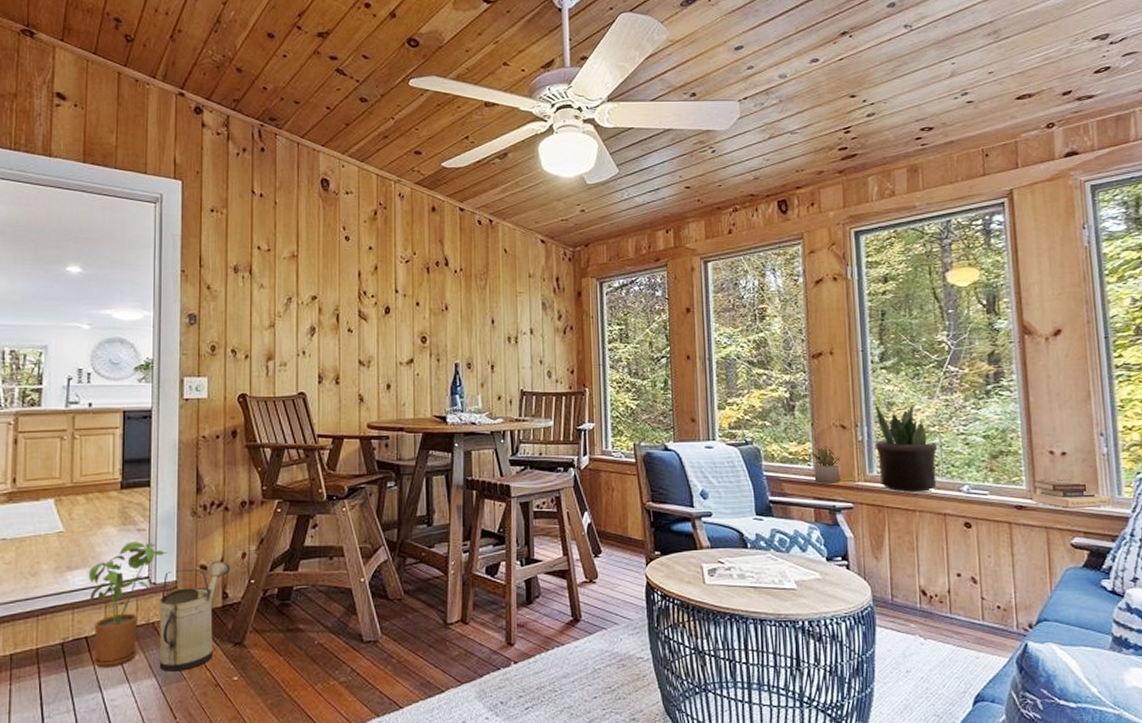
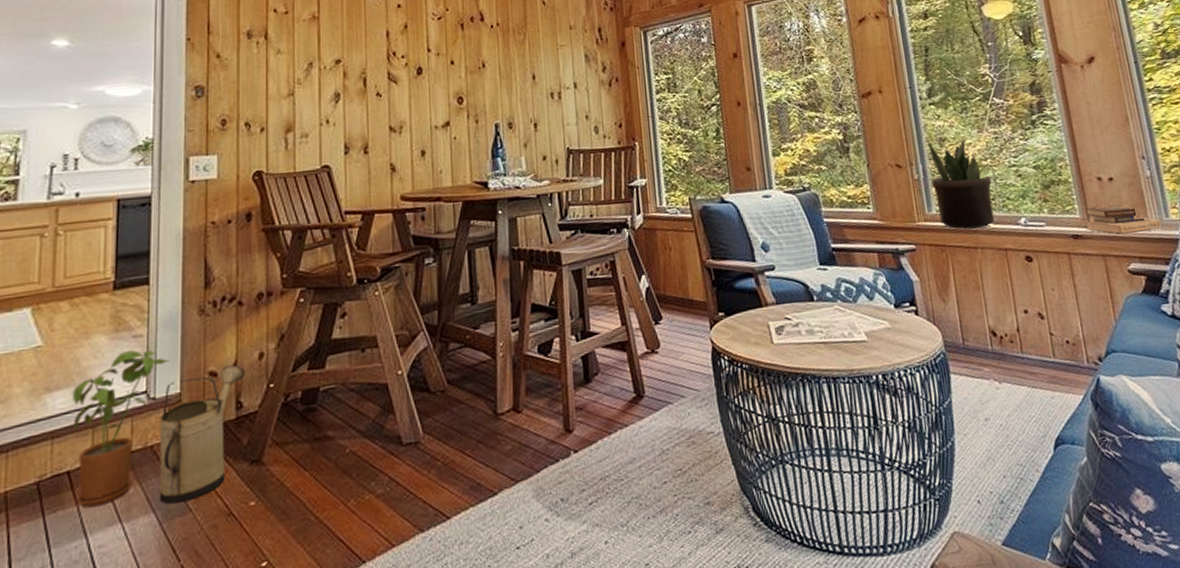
succulent plant: present [810,446,841,484] -> none [868,187,901,226]

